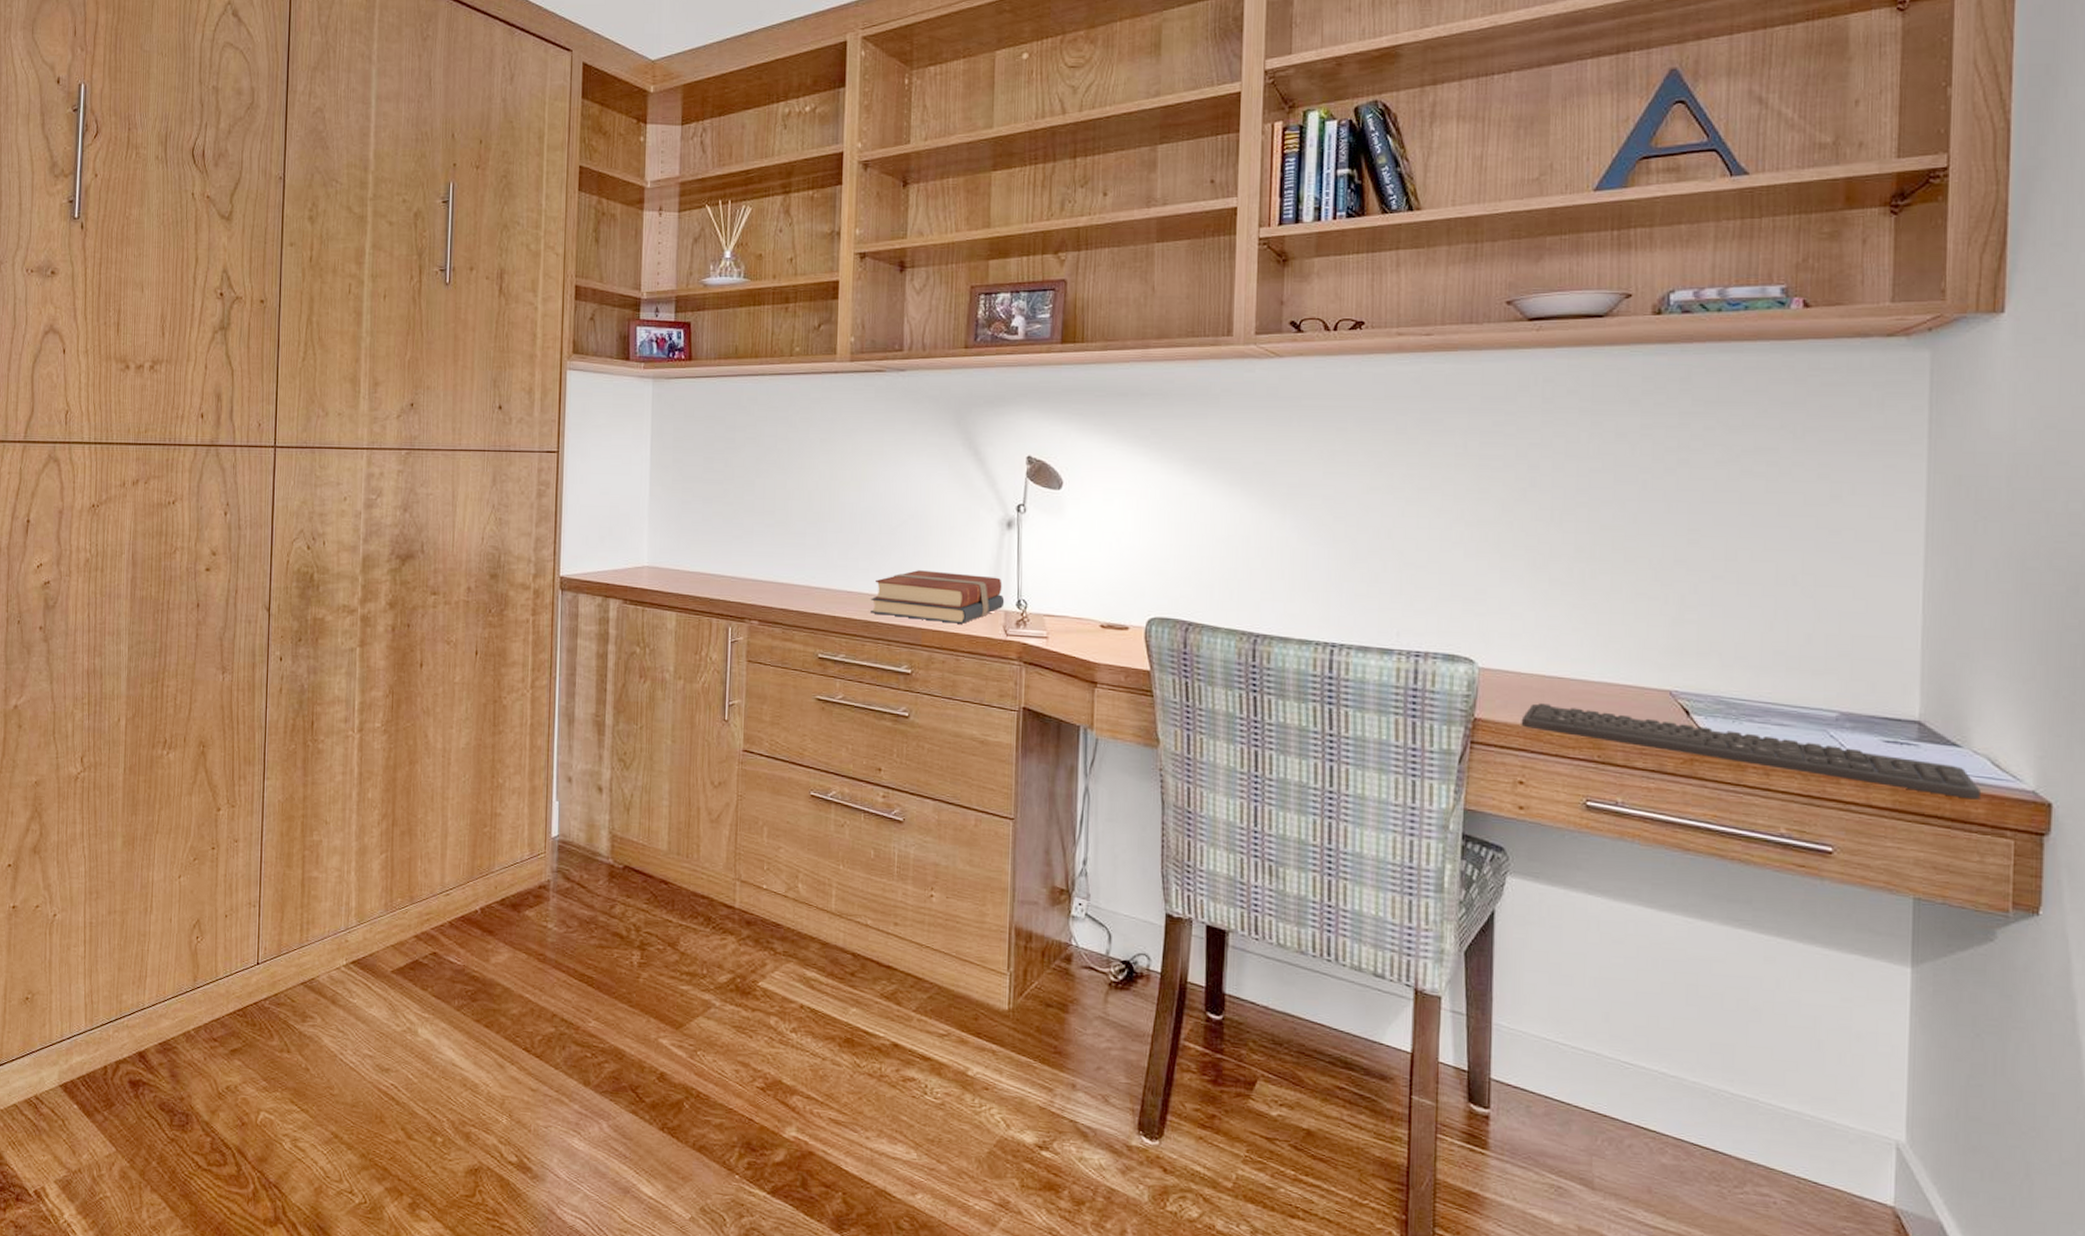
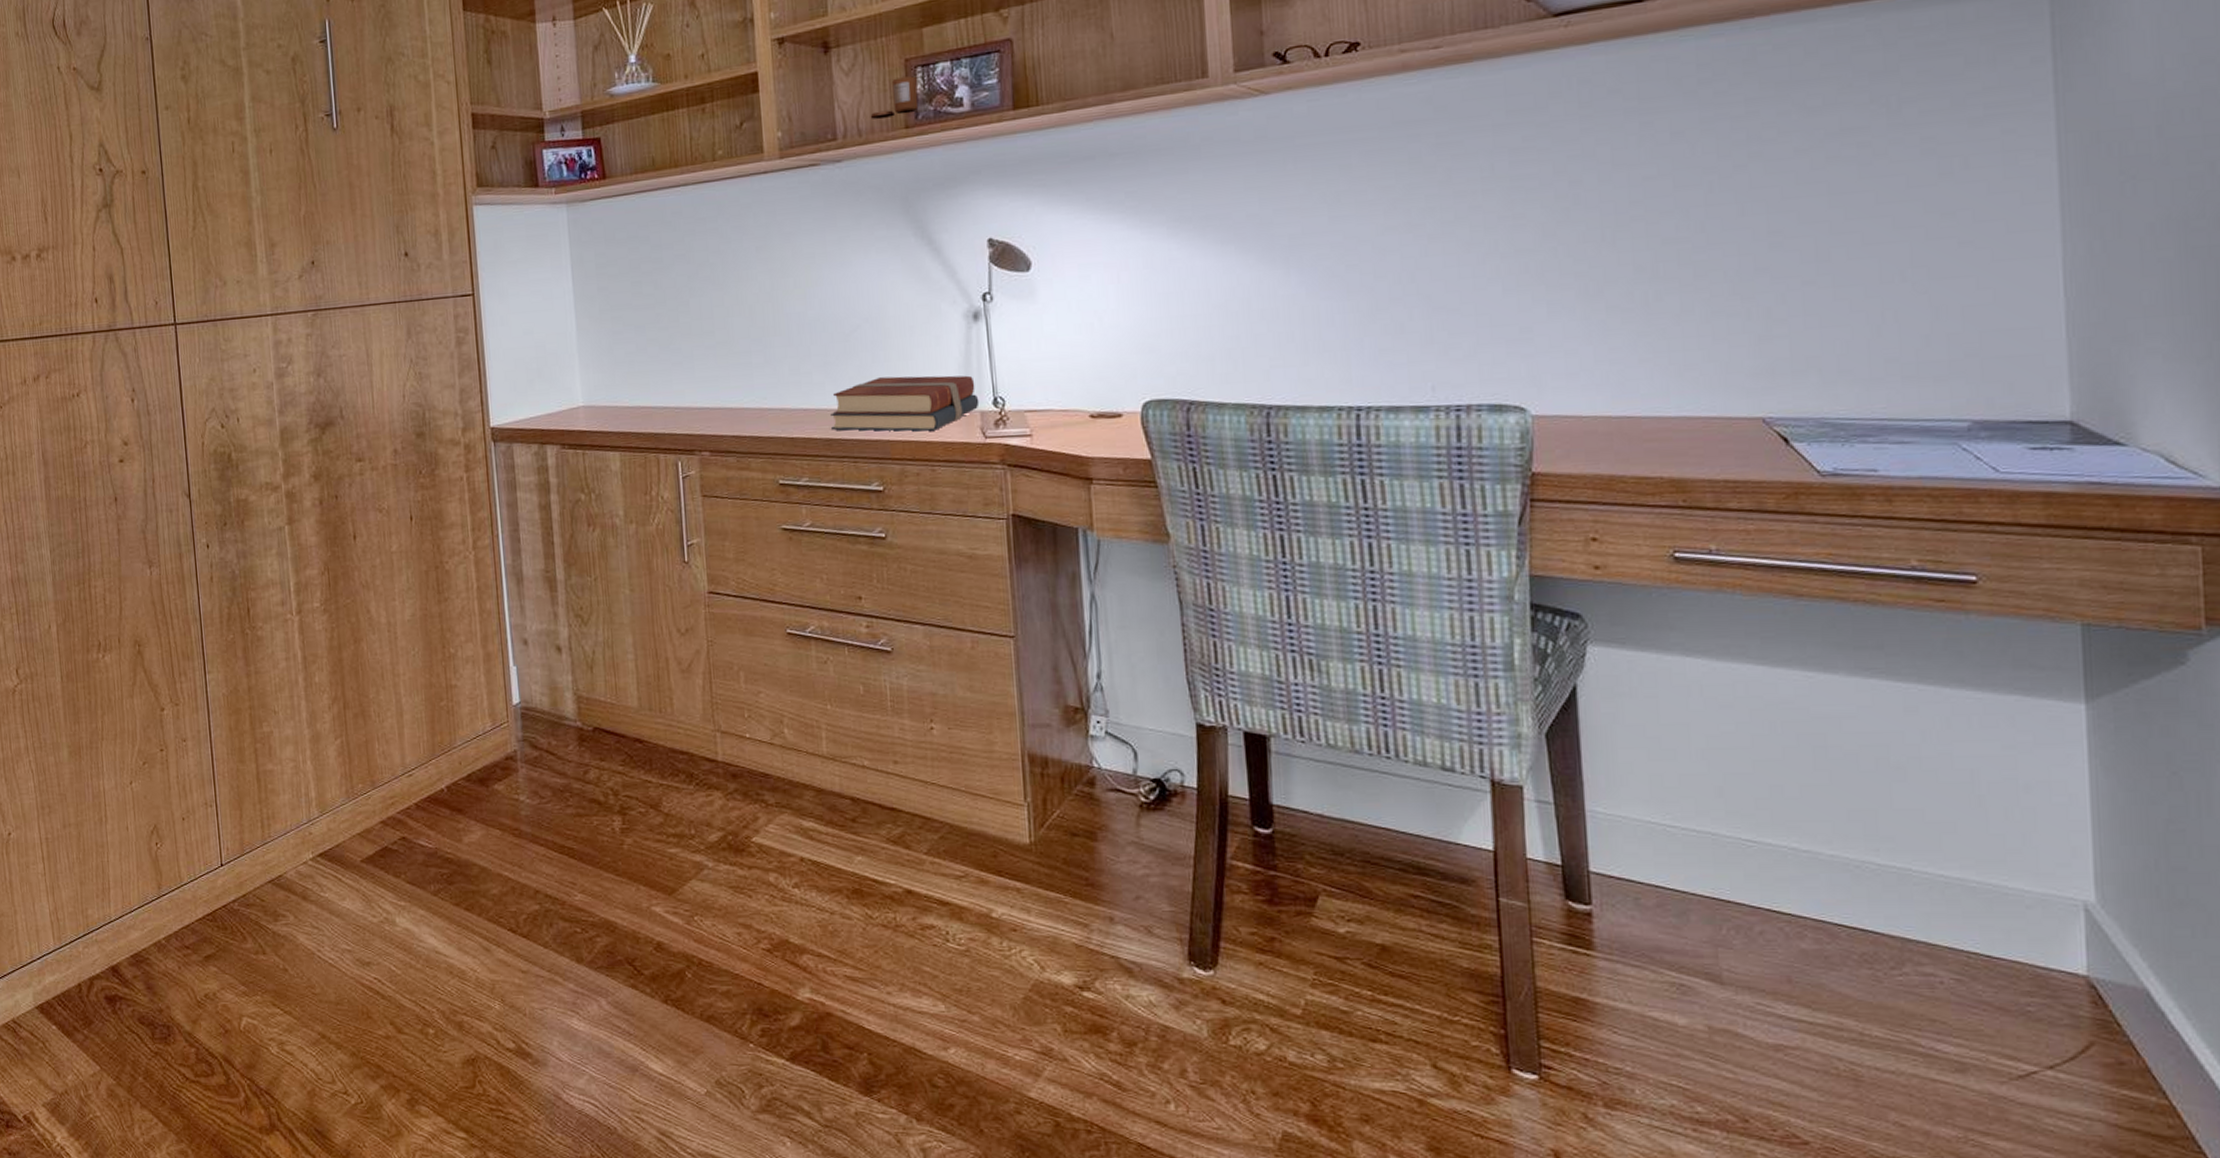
candle: none [935,302,979,338] -> present [870,76,918,120]
computer keyboard: present [1521,703,1980,800] -> none [1587,447,2155,505]

